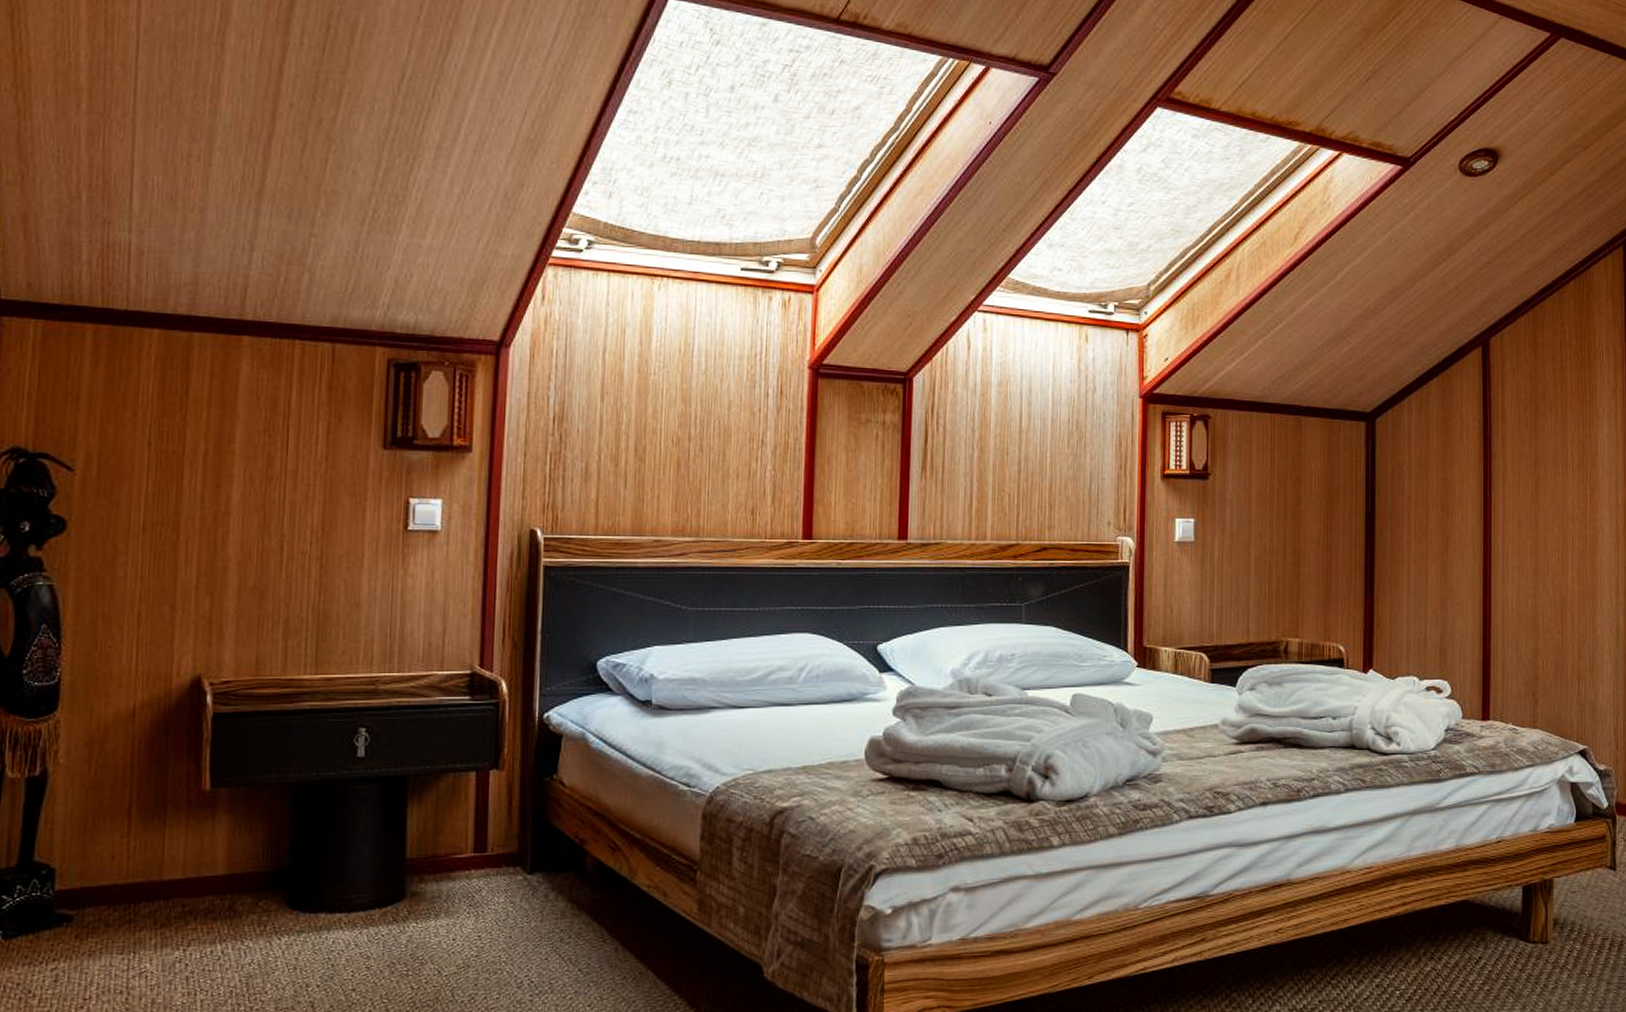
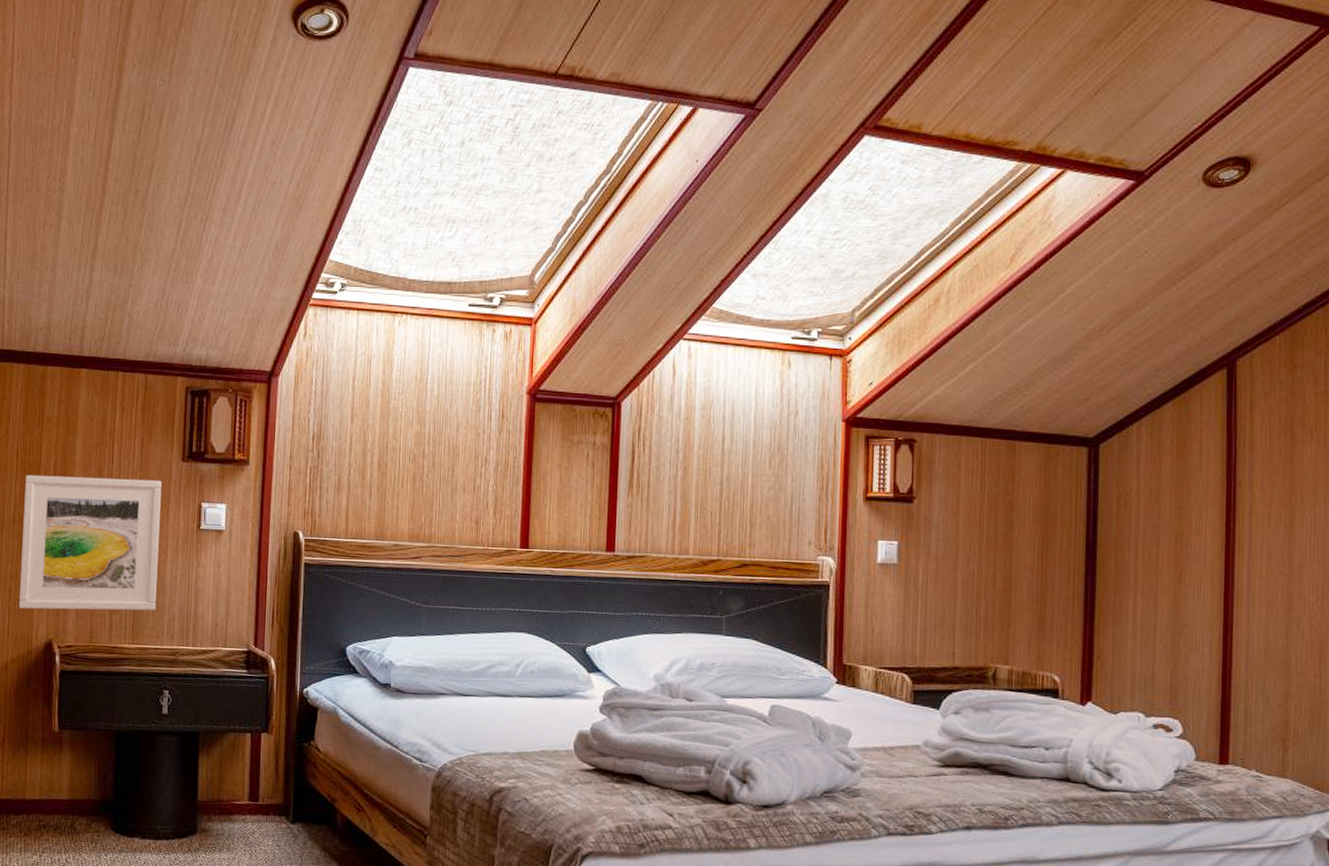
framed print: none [151,468,355,639] -> present [18,474,162,611]

